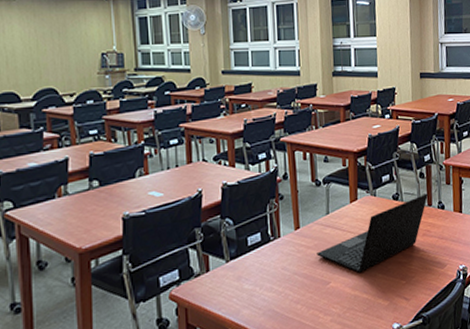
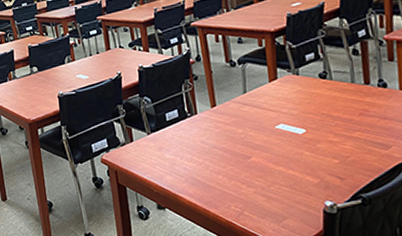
laptop: present [317,193,428,273] -> none [235,71,364,150]

